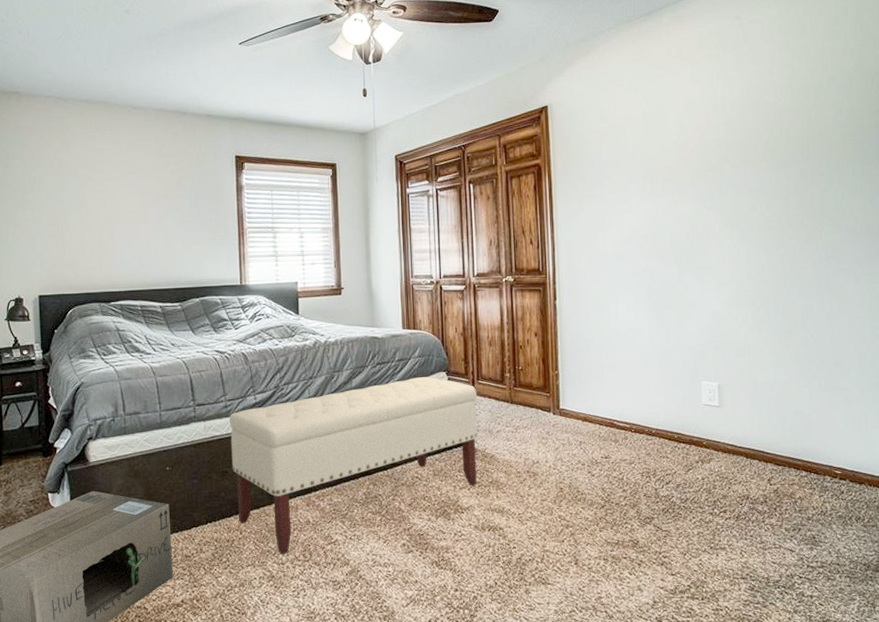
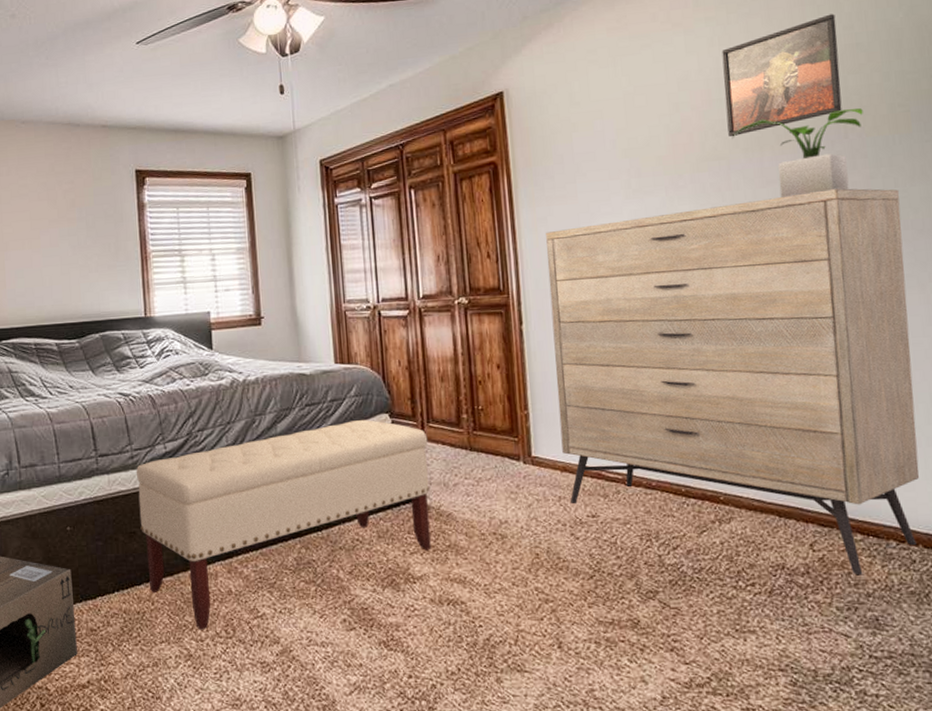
dresser: none [578,199,849,503] -> present [546,188,920,574]
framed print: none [719,59,806,154] -> present [722,14,842,137]
potted plant: none [723,136,821,204] -> present [732,108,863,198]

